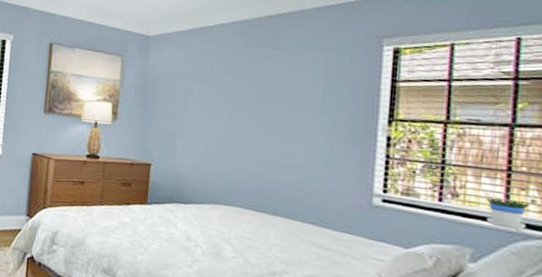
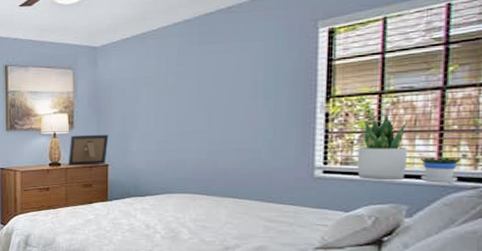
picture frame: none [107,127,154,163] -> present [68,134,109,166]
planter: none [418,148,475,221] -> present [357,116,409,181]

